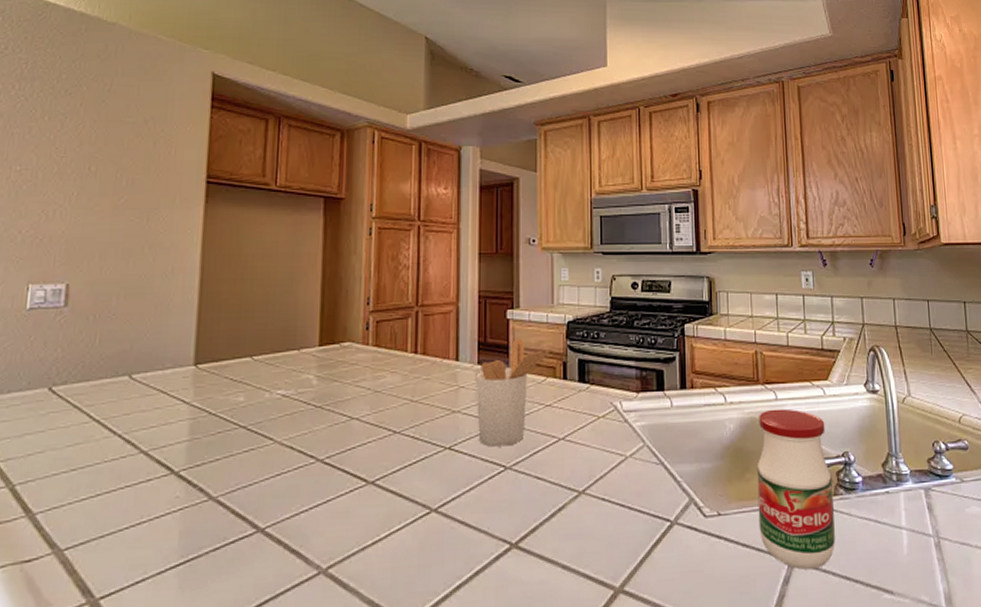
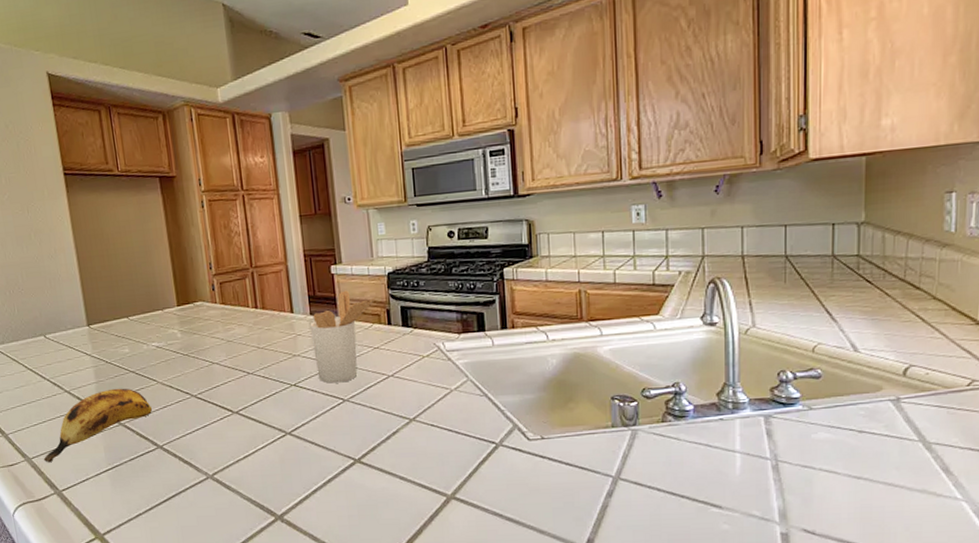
banana: none [82,448,261,555] -> present [43,388,153,462]
jar: present [756,409,835,570] -> none [580,344,661,485]

